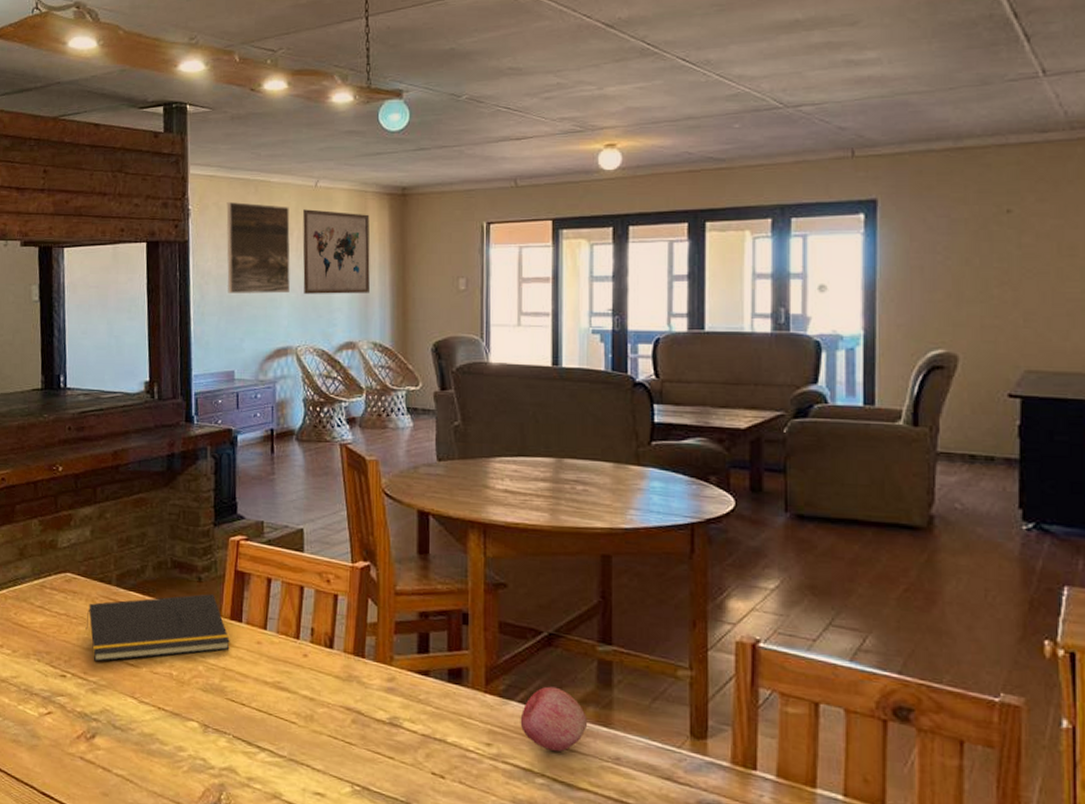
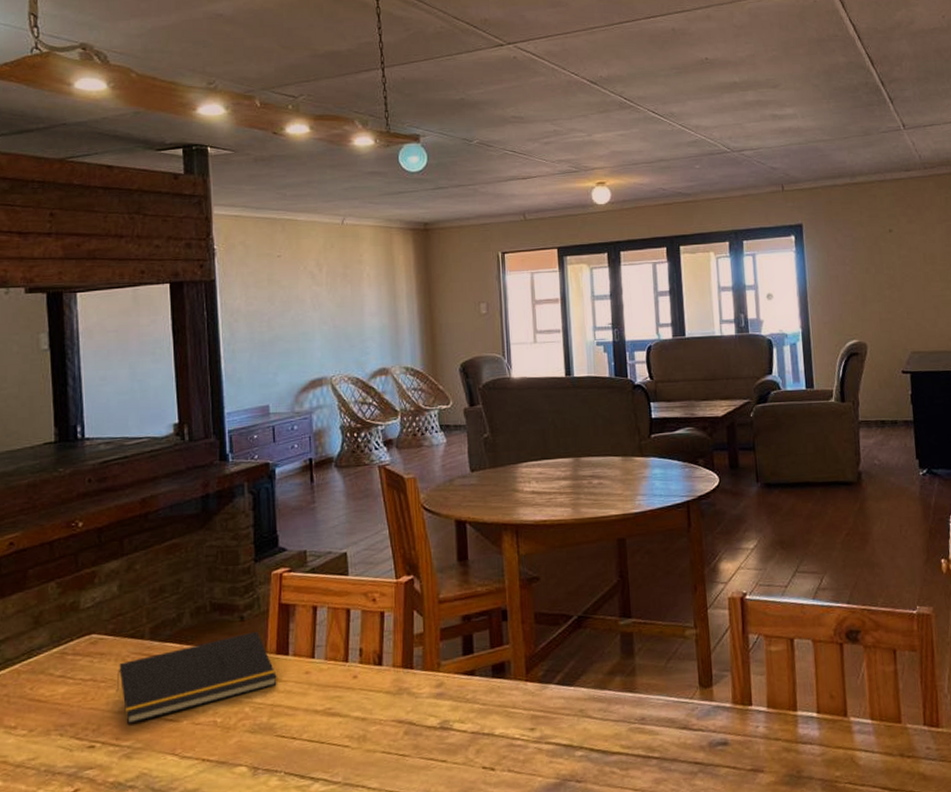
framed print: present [226,202,290,294] -> none [254,241,322,329]
wall art: present [302,209,370,294] -> none [331,245,399,326]
fruit: present [520,686,588,752] -> none [558,664,616,724]

